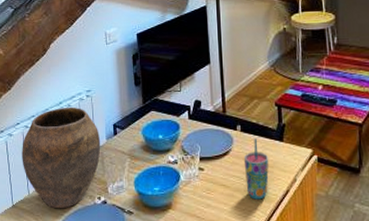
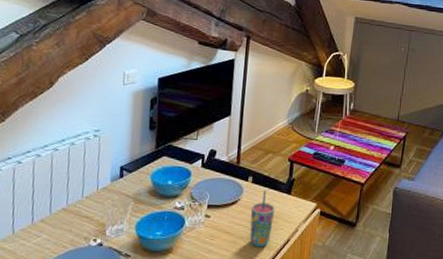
vase: present [22,106,101,209] -> none [9,145,105,250]

